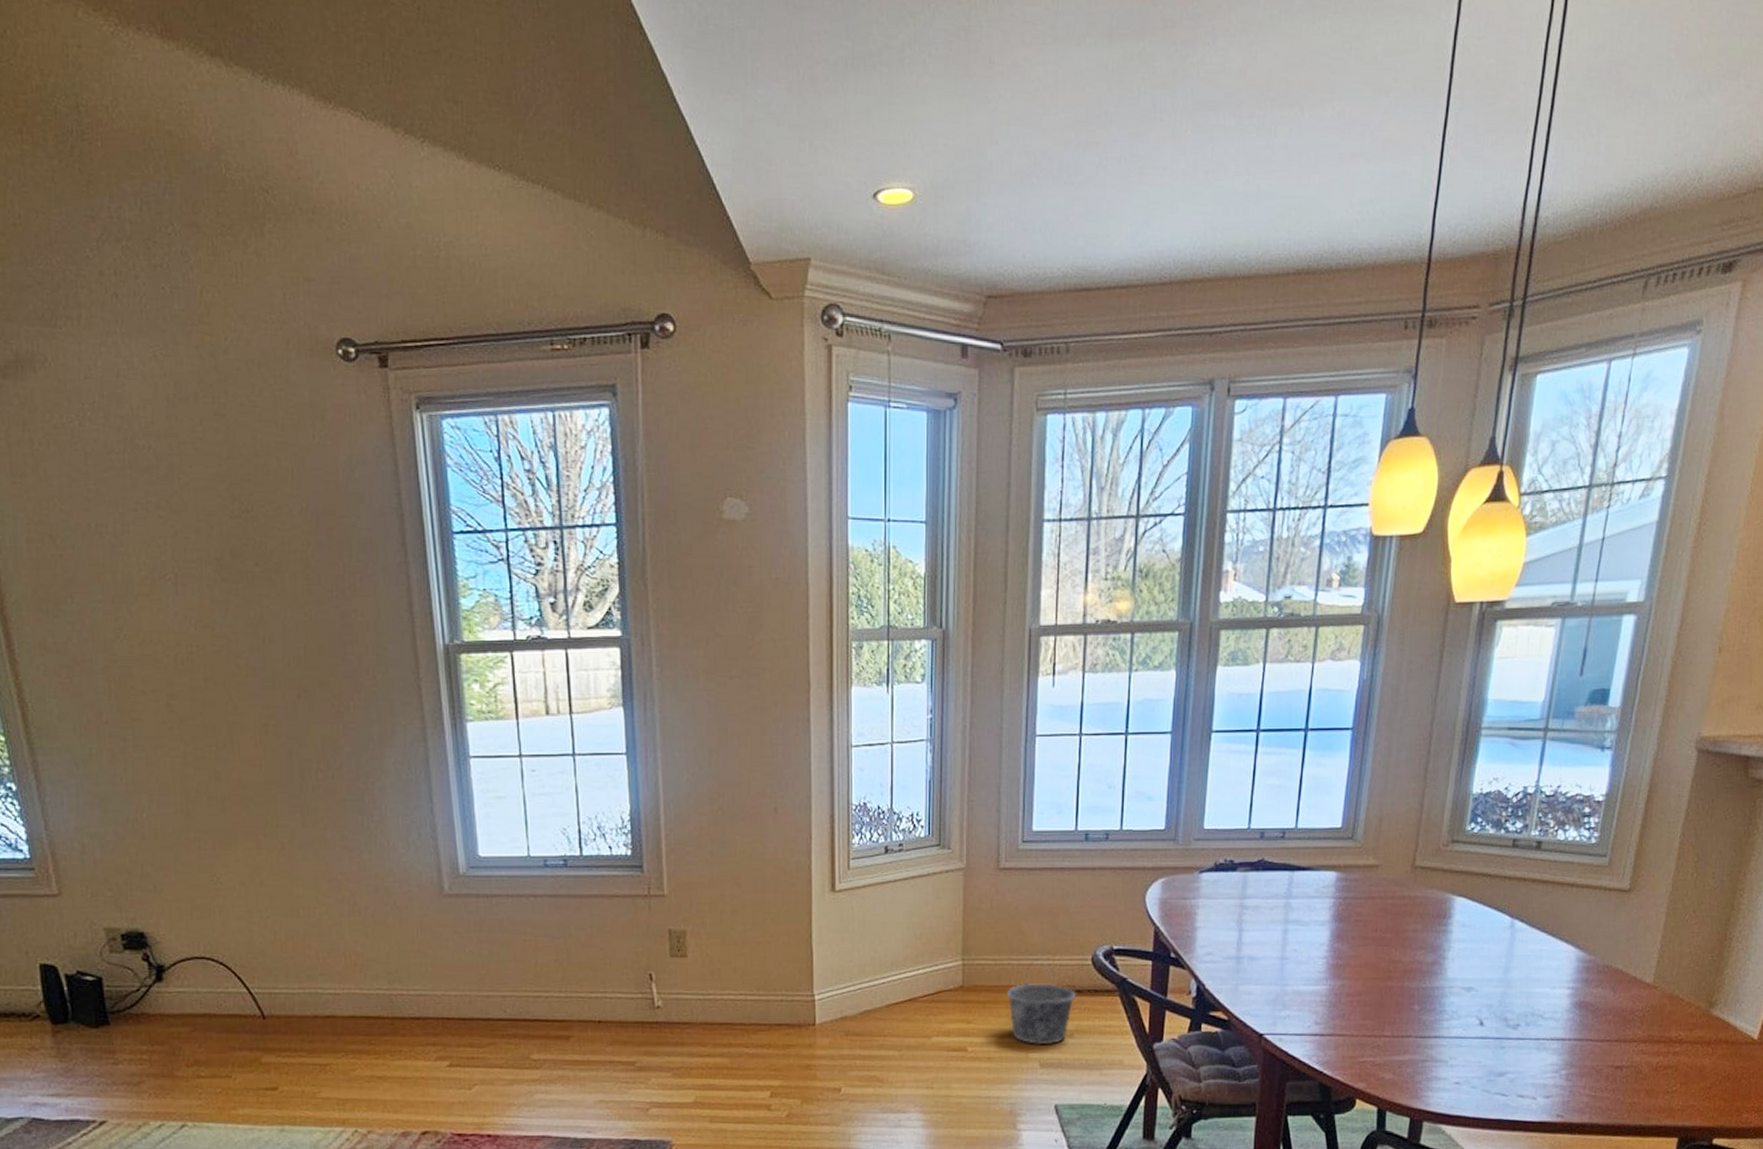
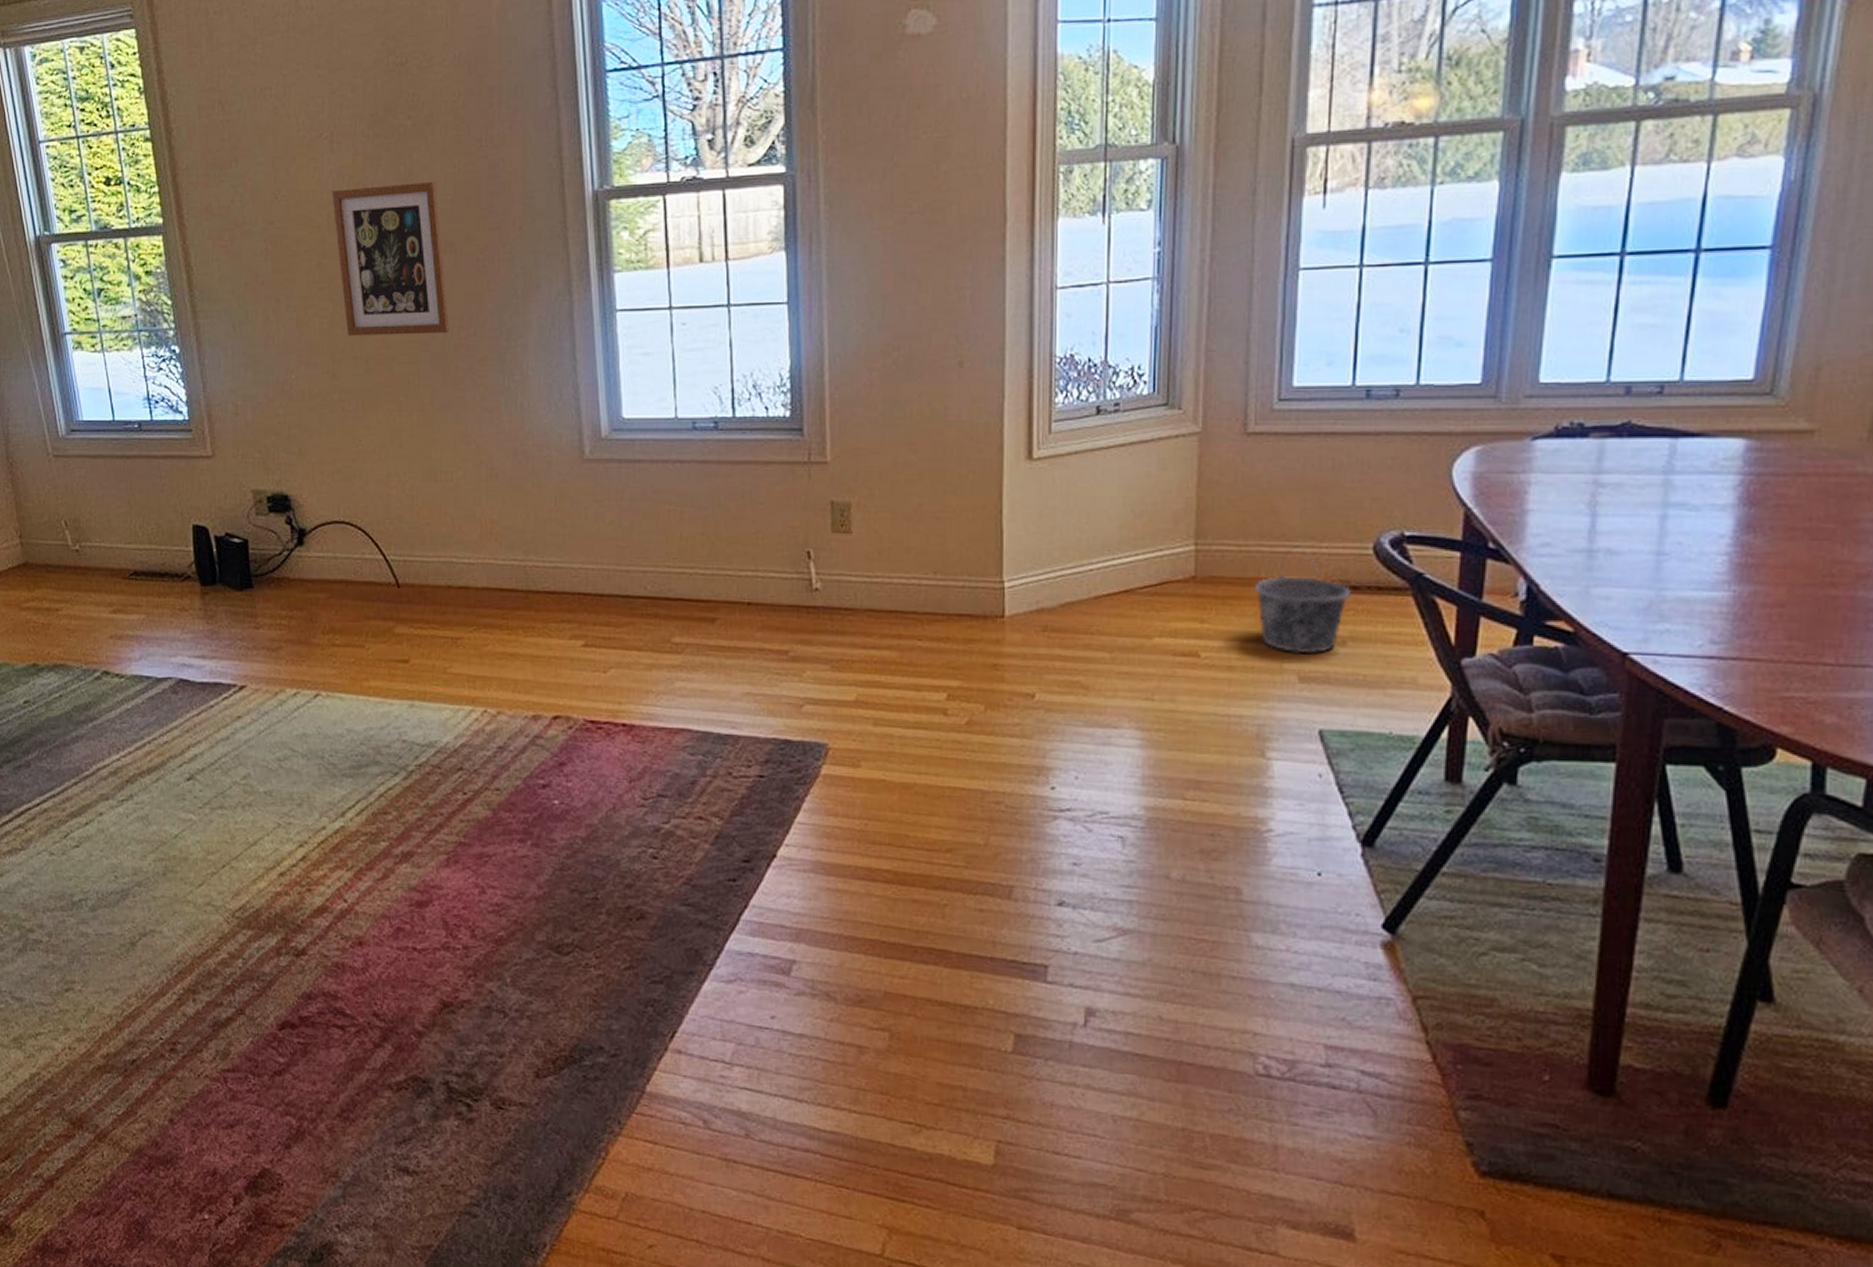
wall art: none [178,629,306,776] -> present [332,182,449,336]

